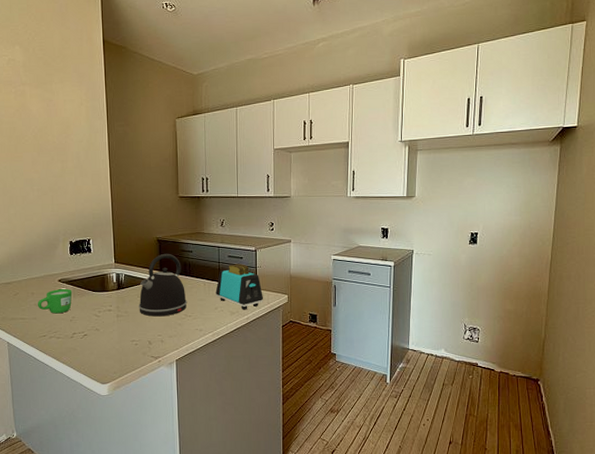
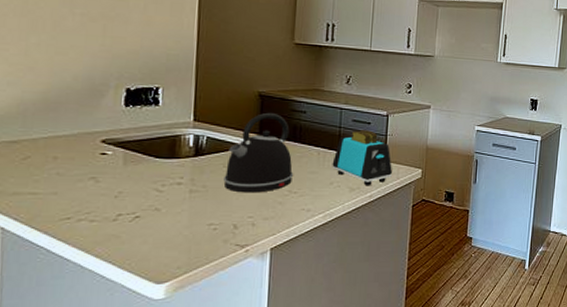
mug: present [37,289,73,314] -> none [61,153,123,187]

